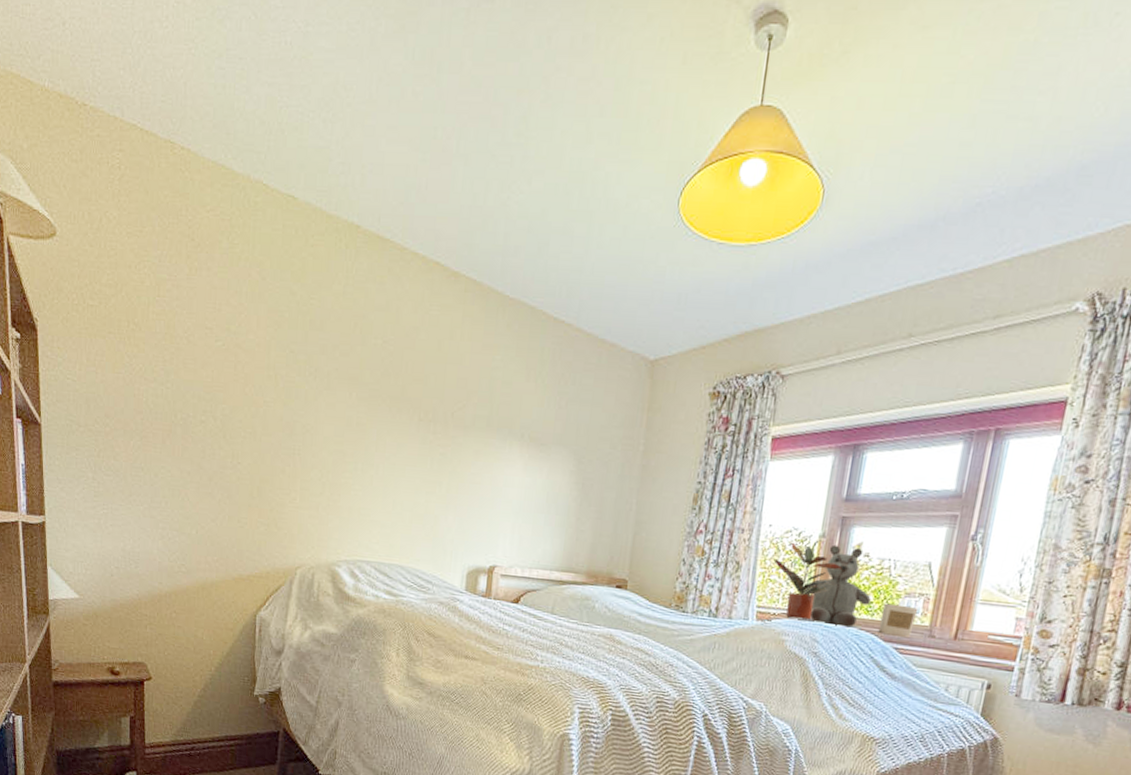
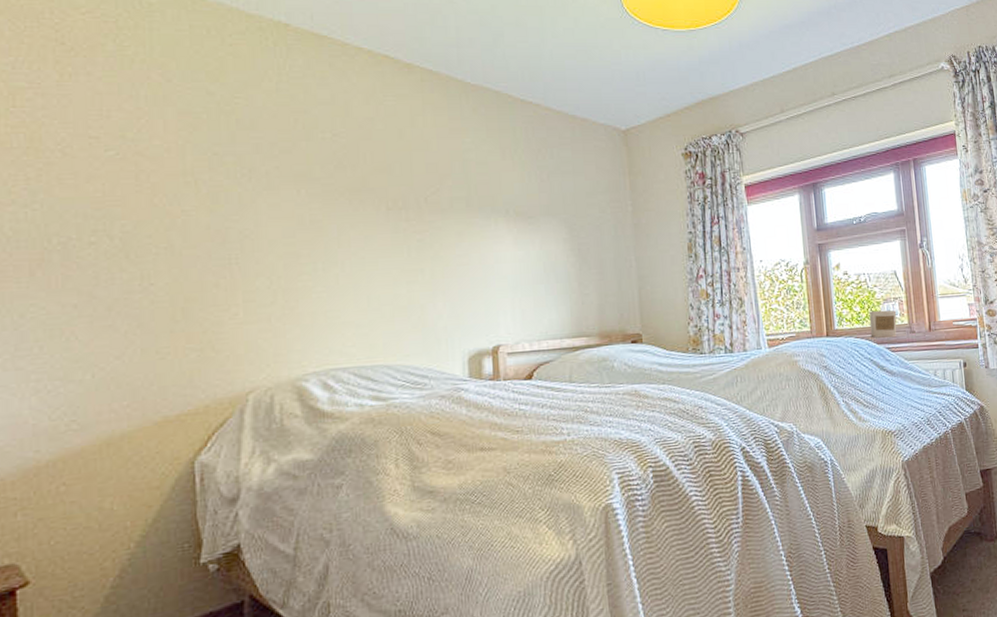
potted plant: present [773,542,840,620] -> none [771,272,827,340]
stuffed bear: present [802,544,871,628] -> none [801,268,859,339]

